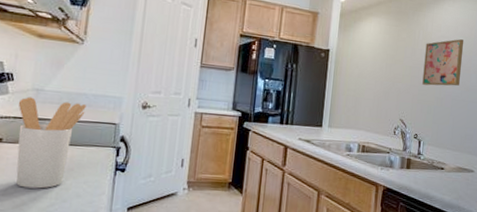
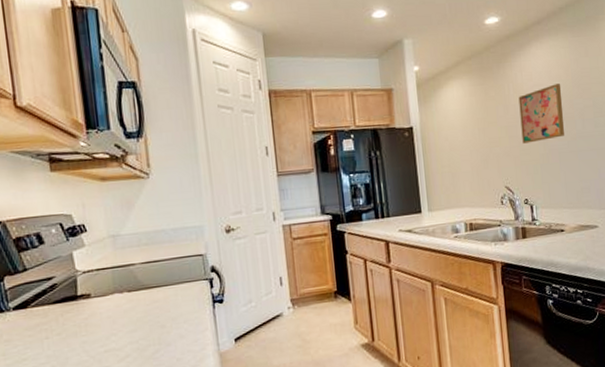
utensil holder: present [16,96,86,189] -> none [97,241,168,340]

